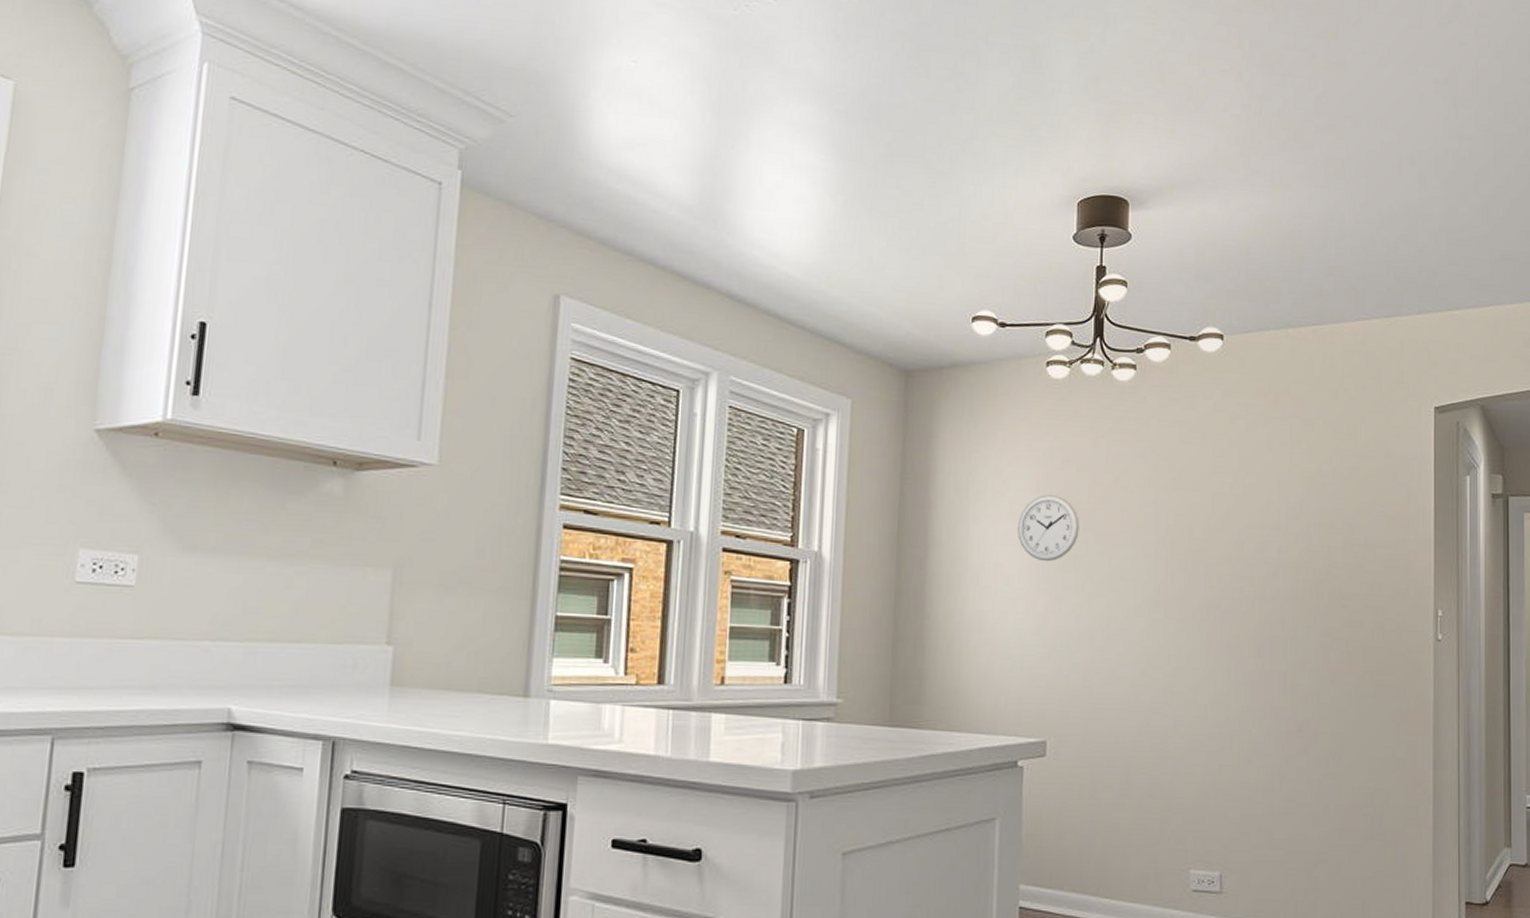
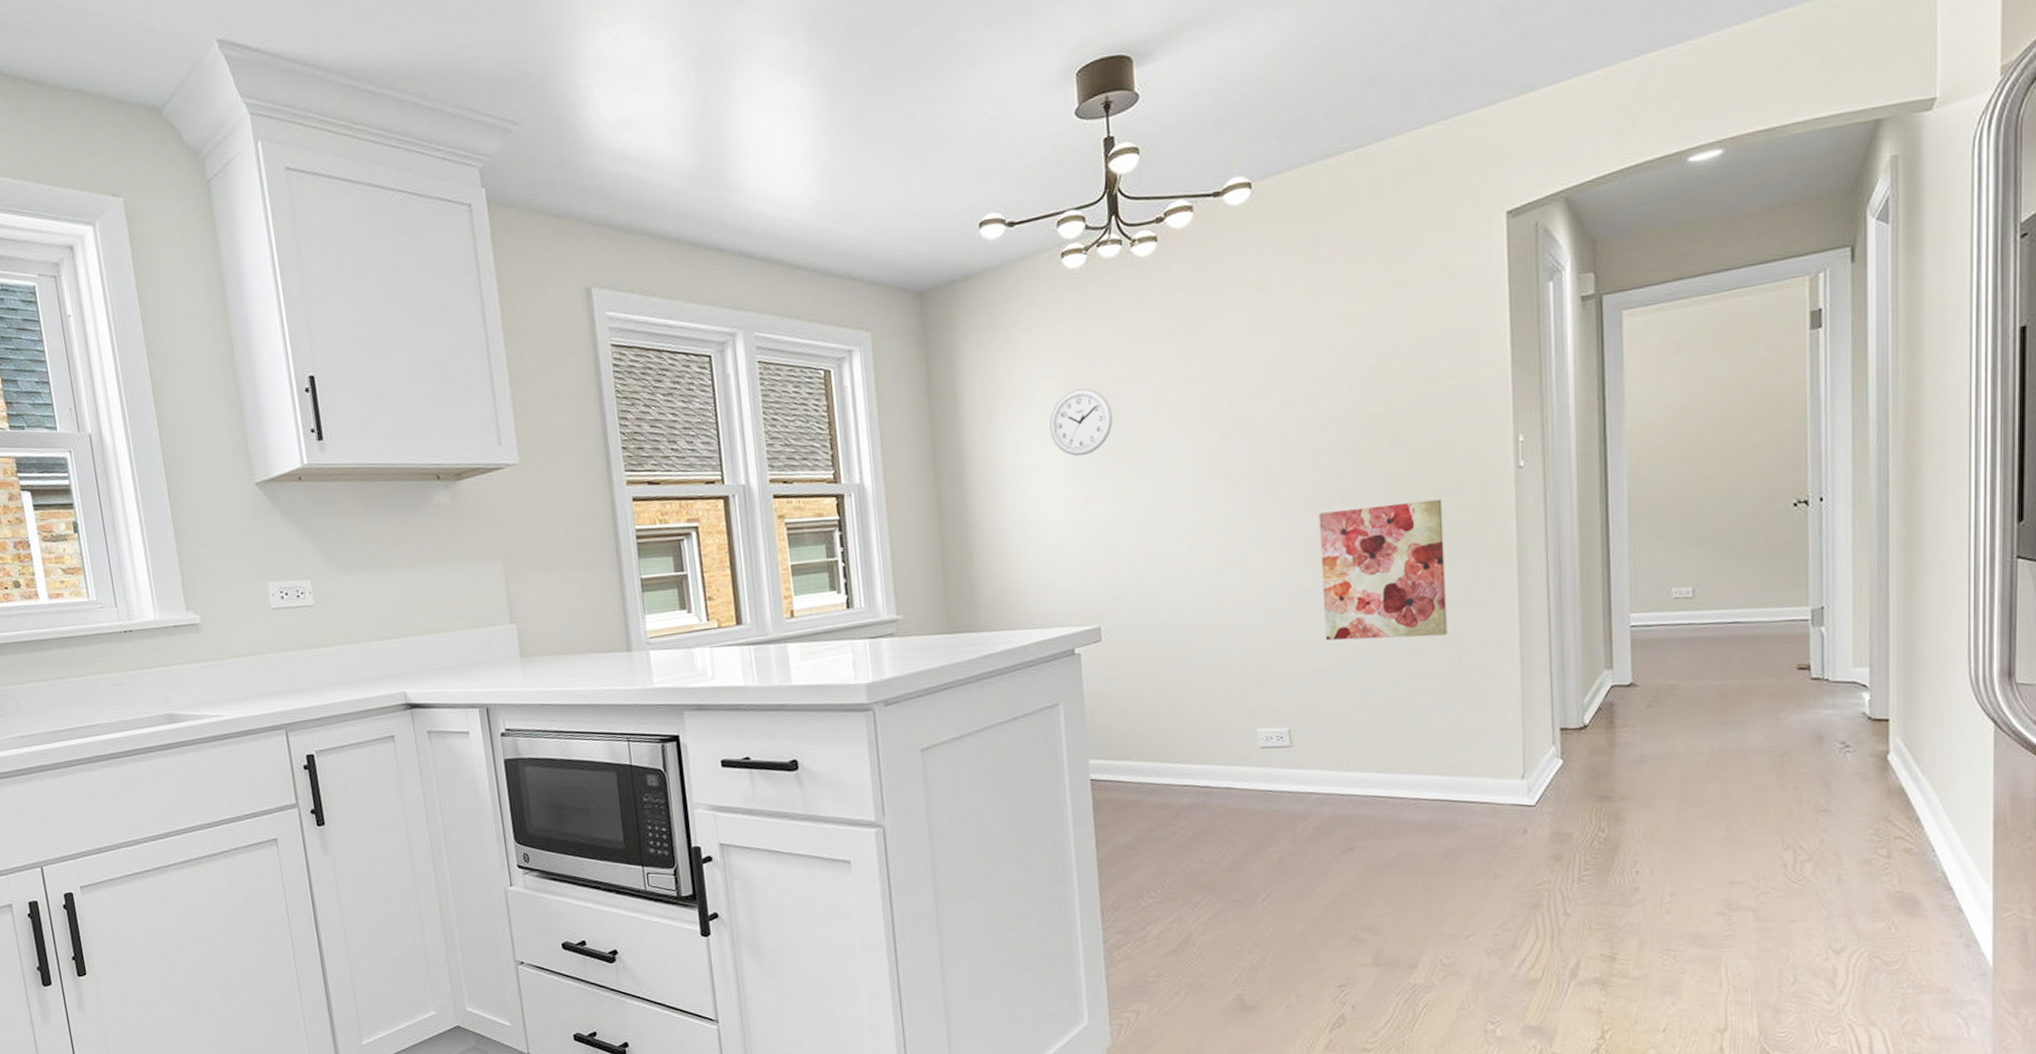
wall art: none [1260,656,1371,794] -> present [1318,499,1448,641]

